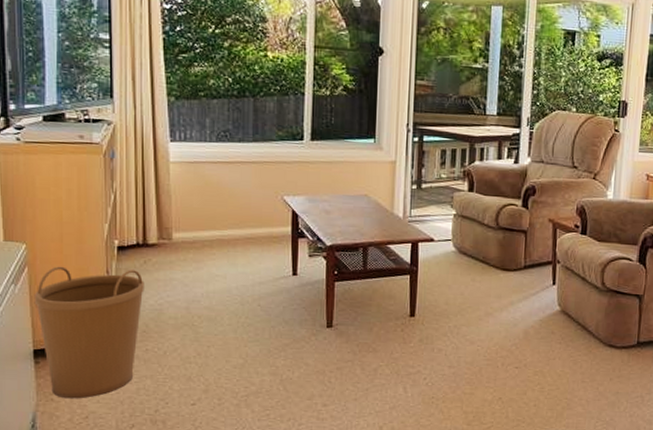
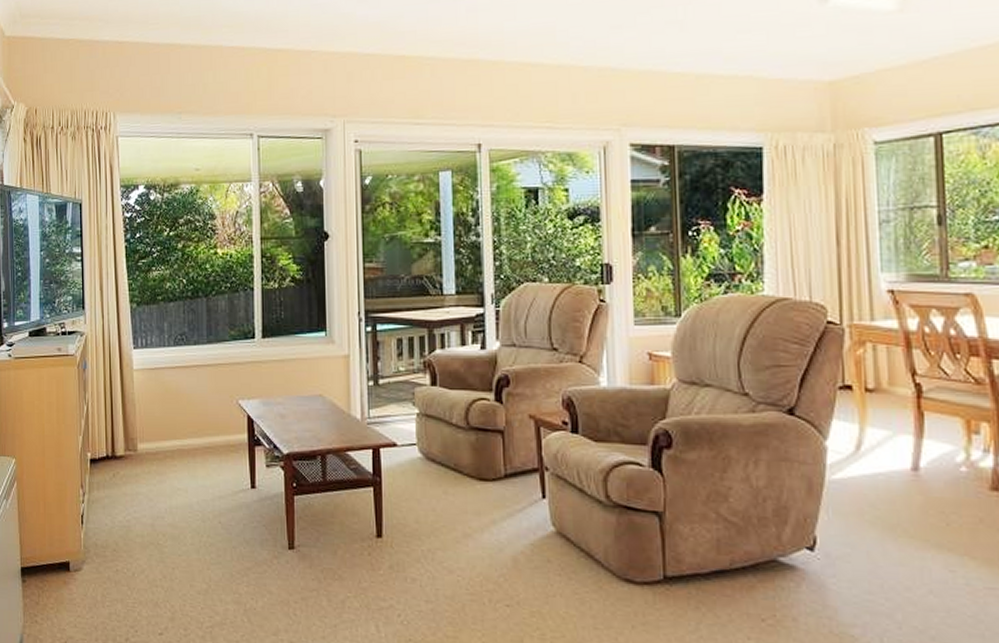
basket: present [34,266,144,399] -> none [21,480,114,622]

